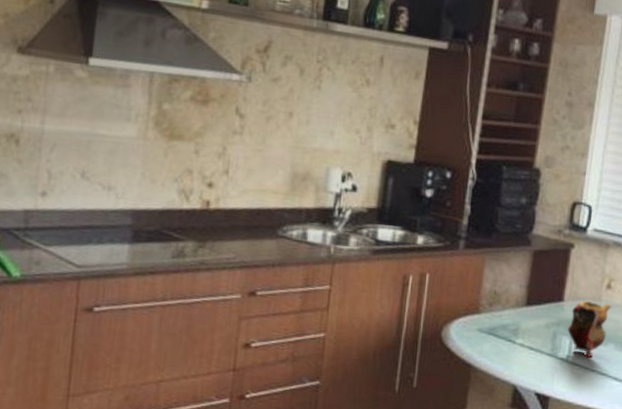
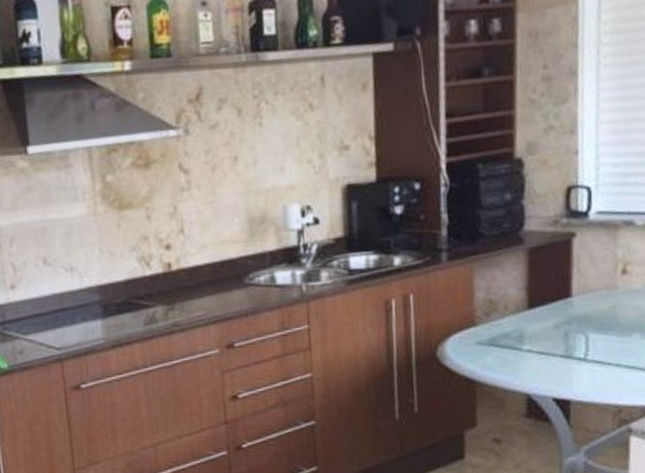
teapot: present [568,300,612,357] -> none [581,290,631,352]

